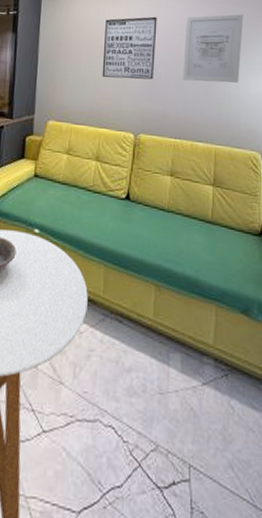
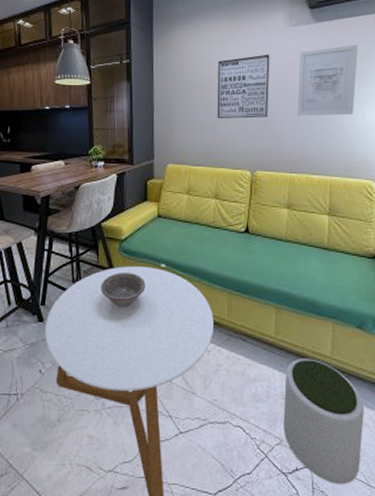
plant pot: none [160,346,249,504] -> present [283,358,364,484]

